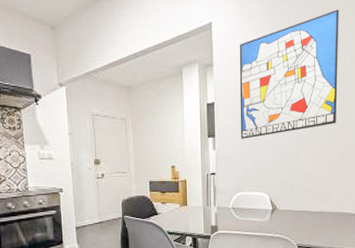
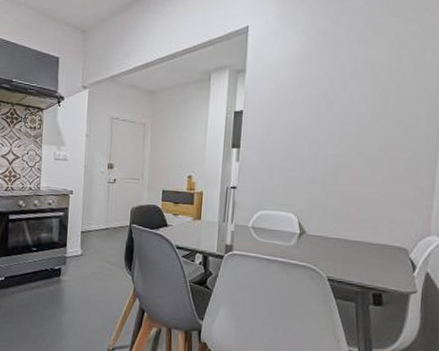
wall art: present [239,9,339,139] -> none [269,11,404,152]

